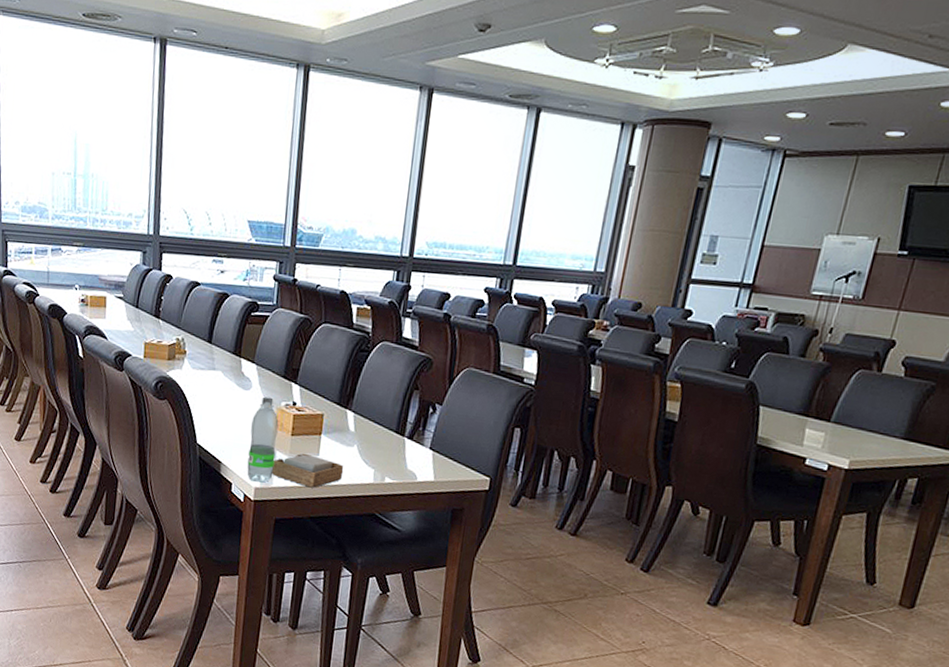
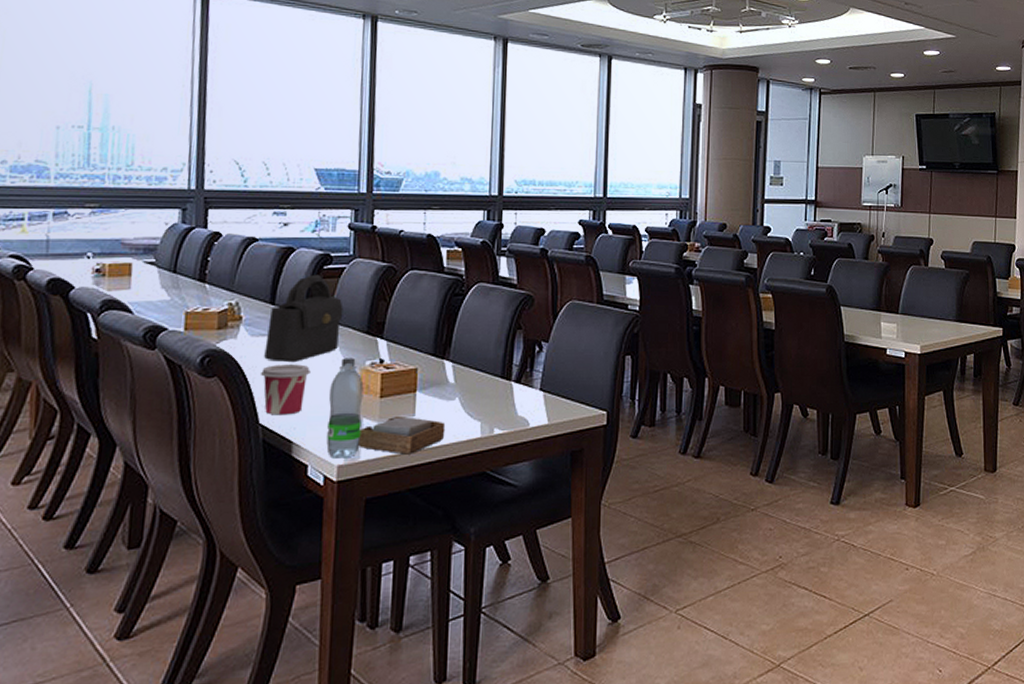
cup: none [198,395,237,440] -> present [260,364,310,415]
handbag: none [202,319,266,396] -> present [264,274,344,363]

